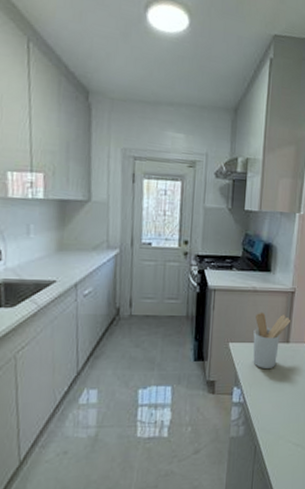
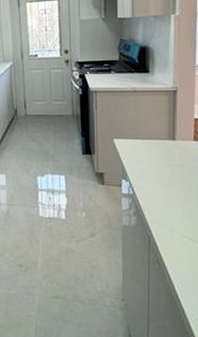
utensil holder: present [253,312,291,368] -> none [137,110,176,164]

